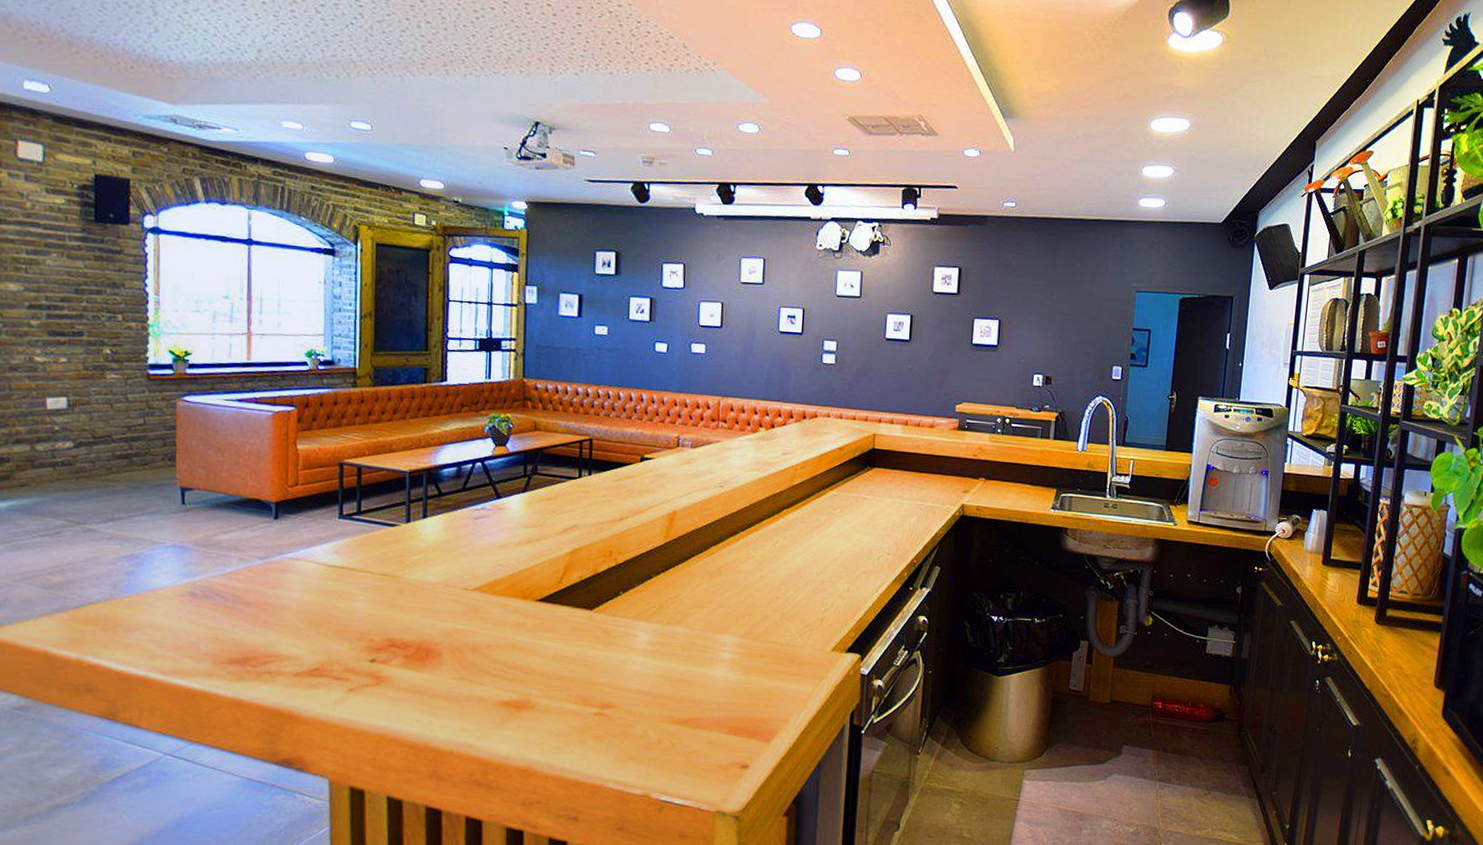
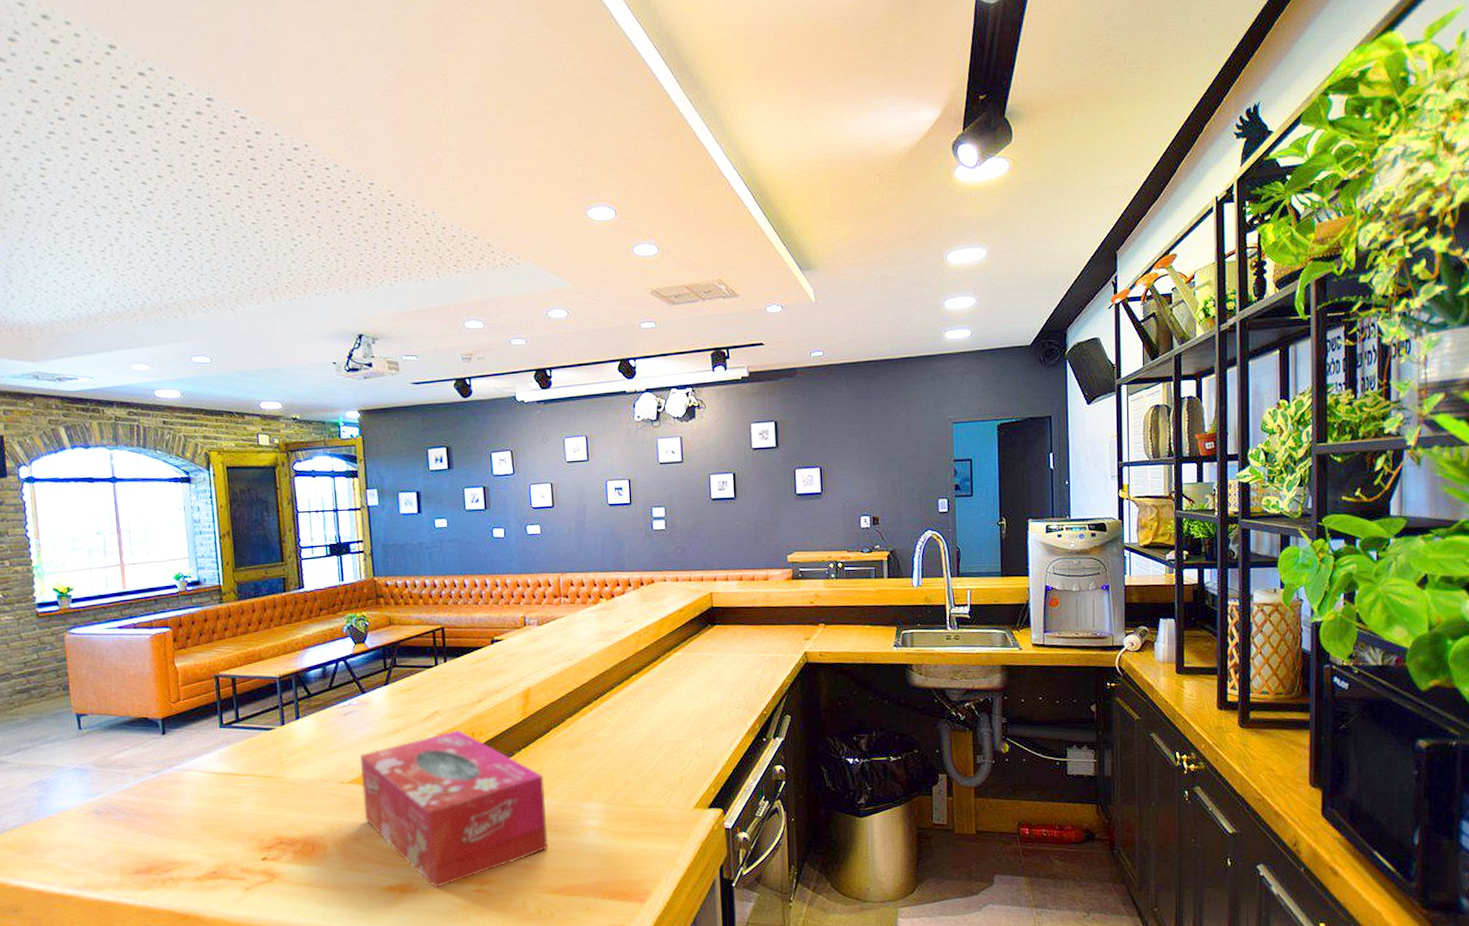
tissue box: none [486,546,680,708] -> present [361,729,548,888]

